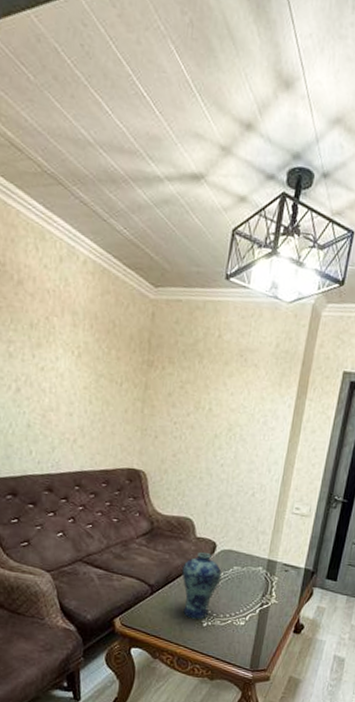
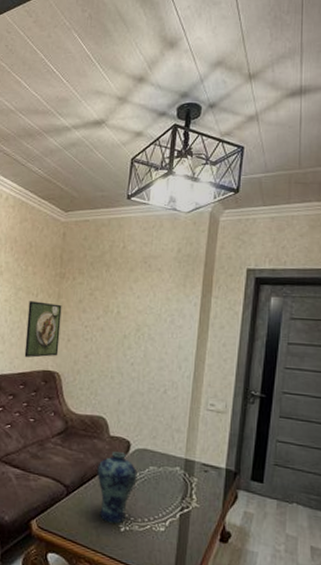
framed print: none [107,390,150,454] -> present [24,301,62,358]

